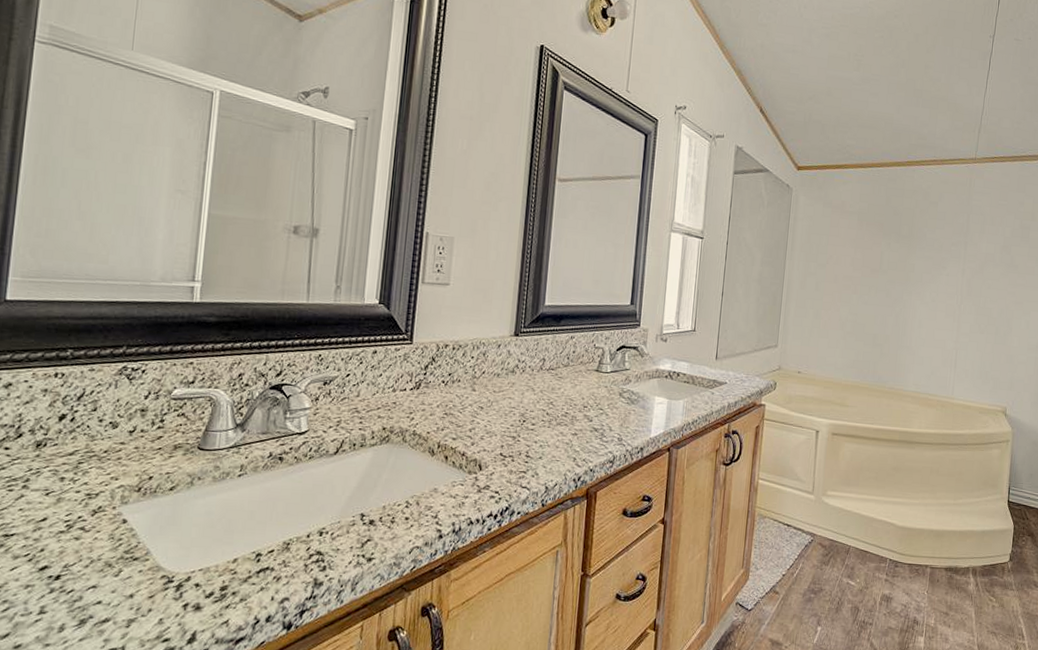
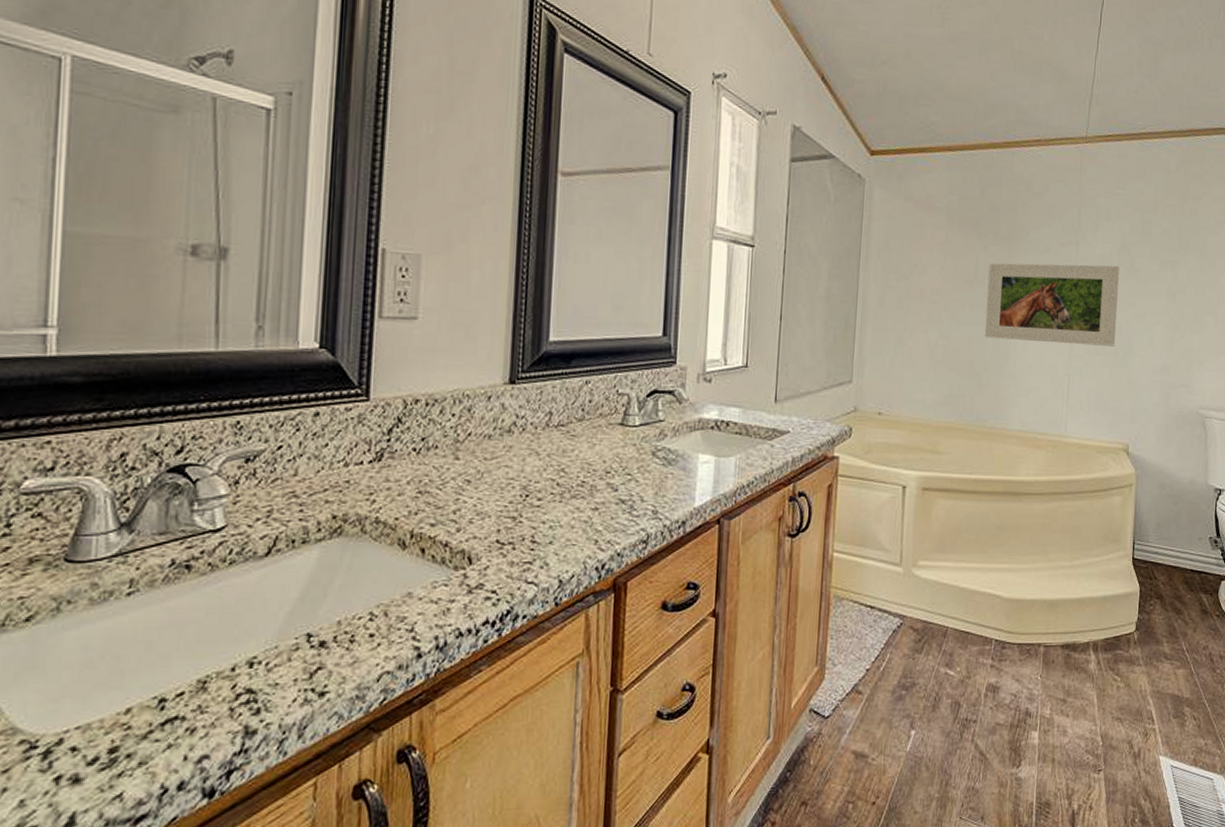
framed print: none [886,257,1002,327] -> present [984,263,1120,347]

